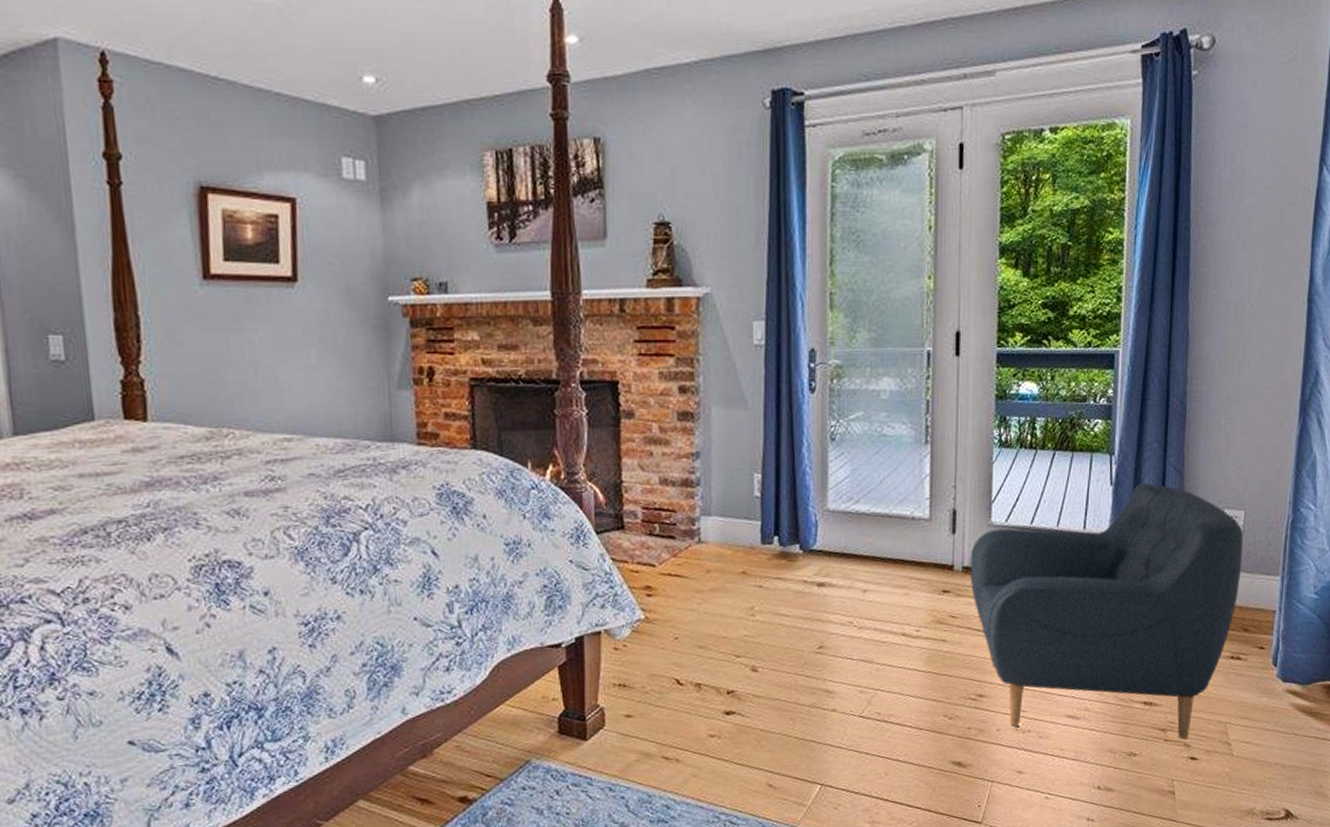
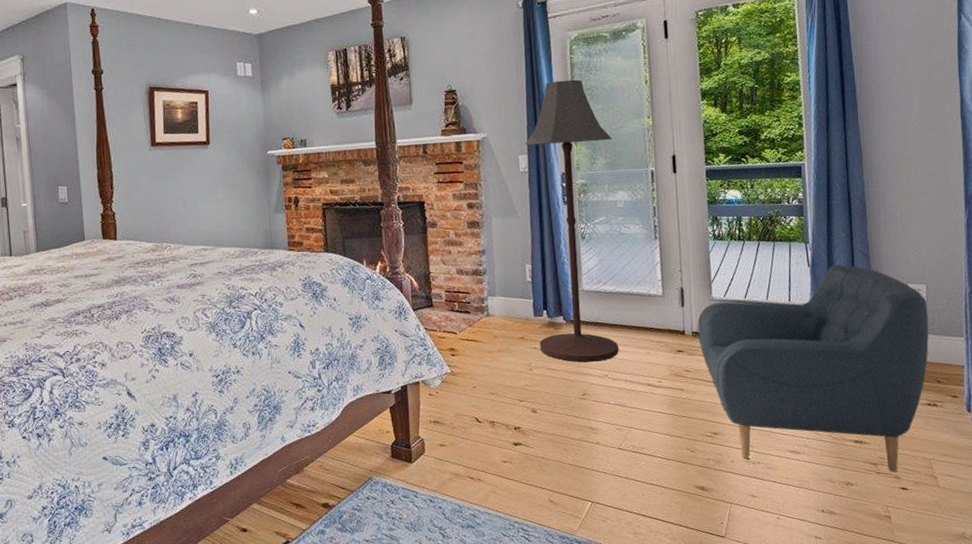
floor lamp: none [763,218,880,606] -> present [525,79,619,362]

